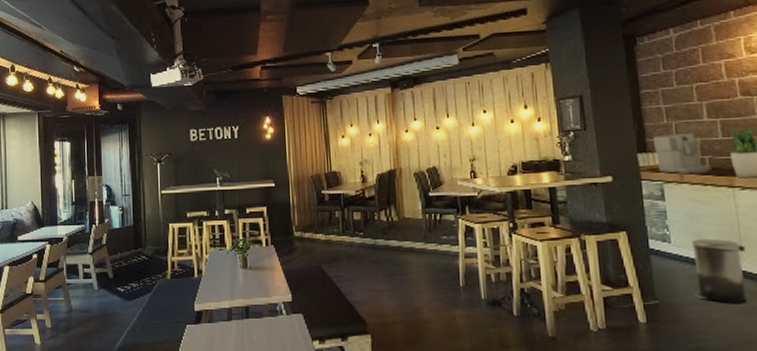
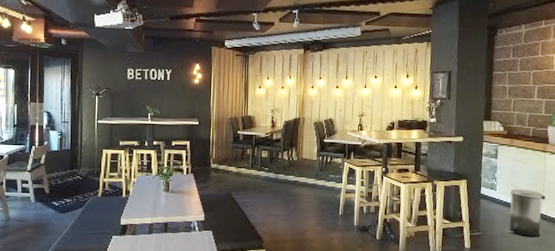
coffee machine: present [653,133,711,174] -> none [496,108,533,139]

